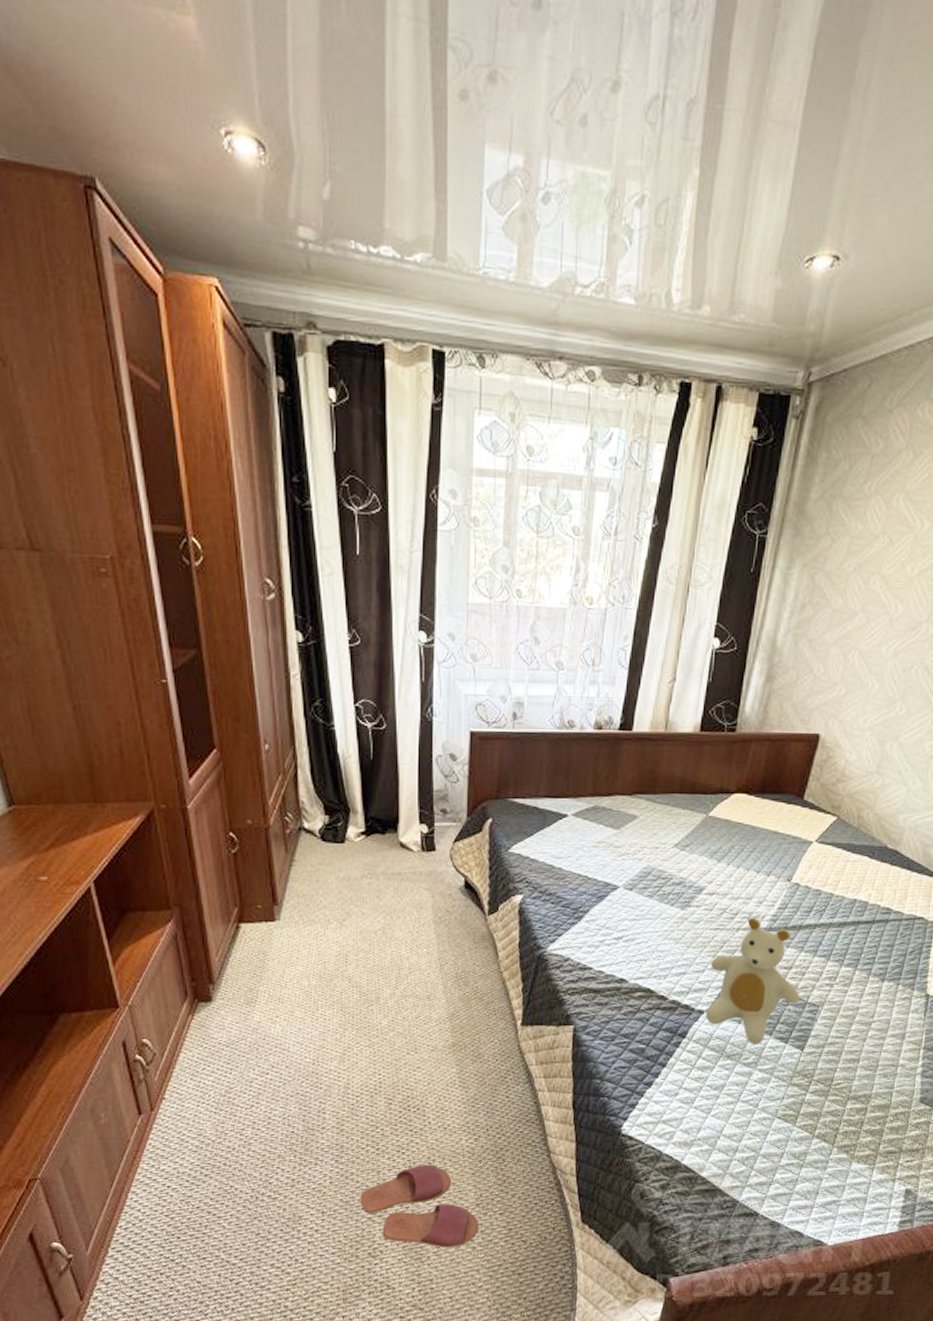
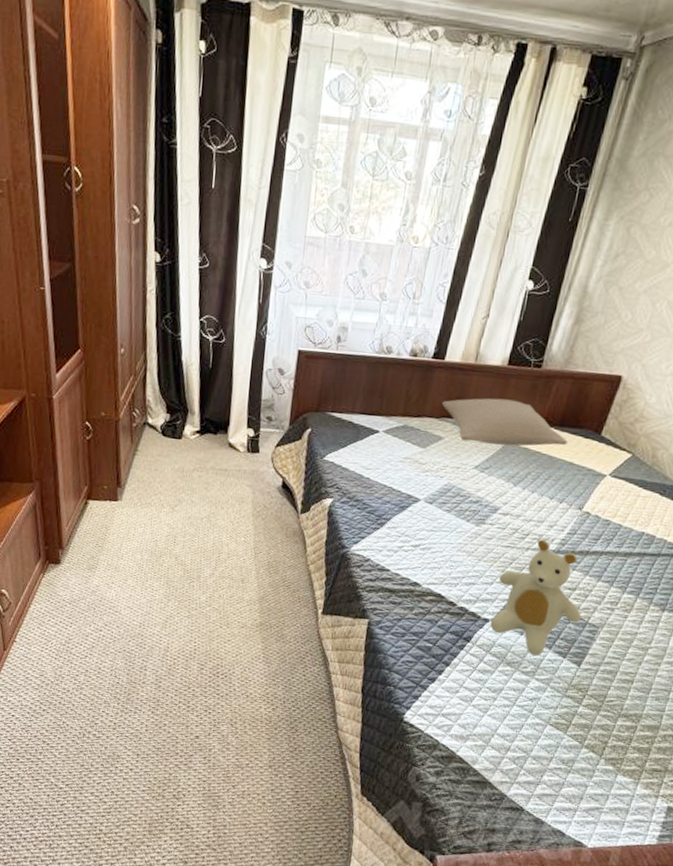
slippers: present [360,1164,478,1247] -> none [170,724,270,801]
pillow: none [632,768,770,819] -> present [441,398,568,446]

